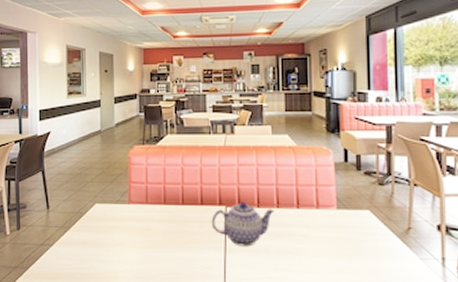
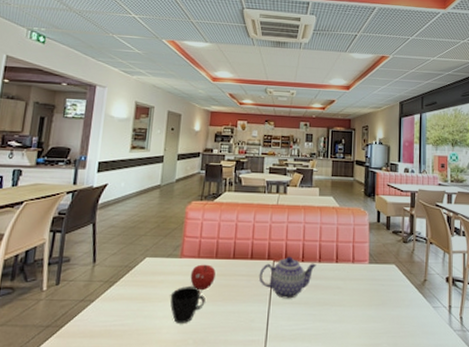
cup: none [123,232,158,270] -> present [170,286,206,324]
fruit: none [140,210,165,237] -> present [190,264,216,291]

